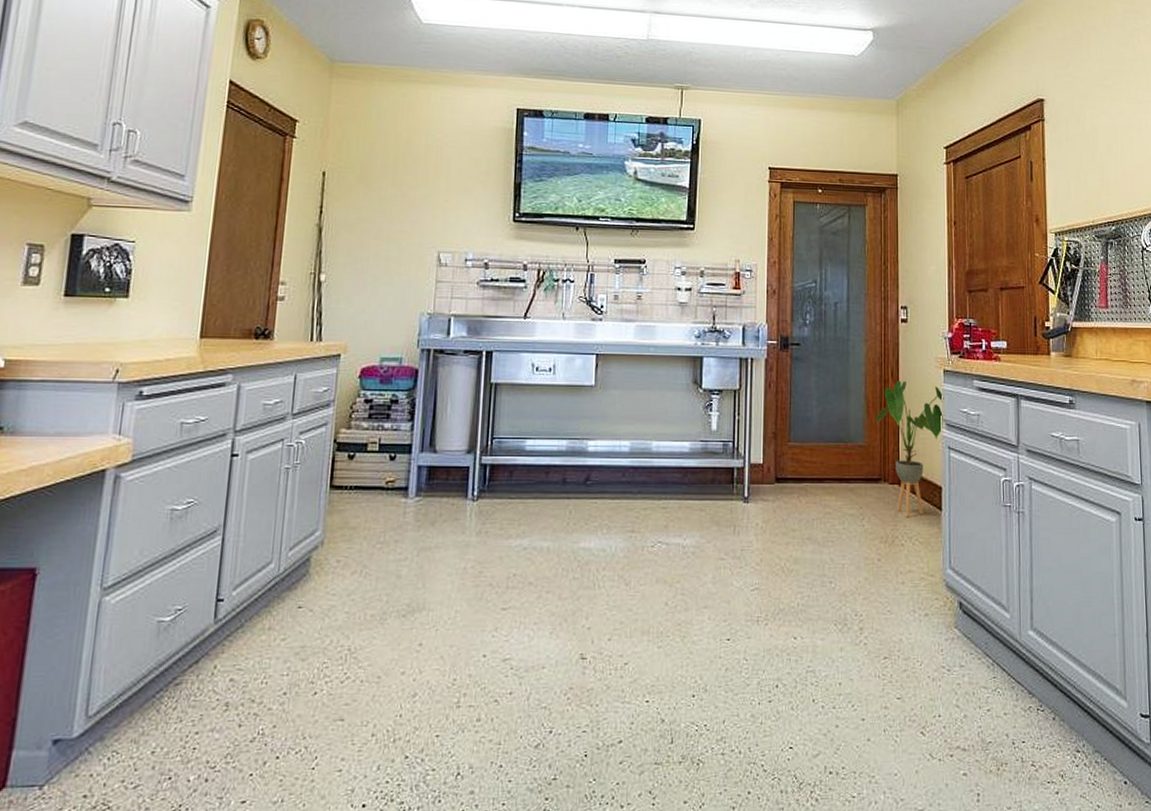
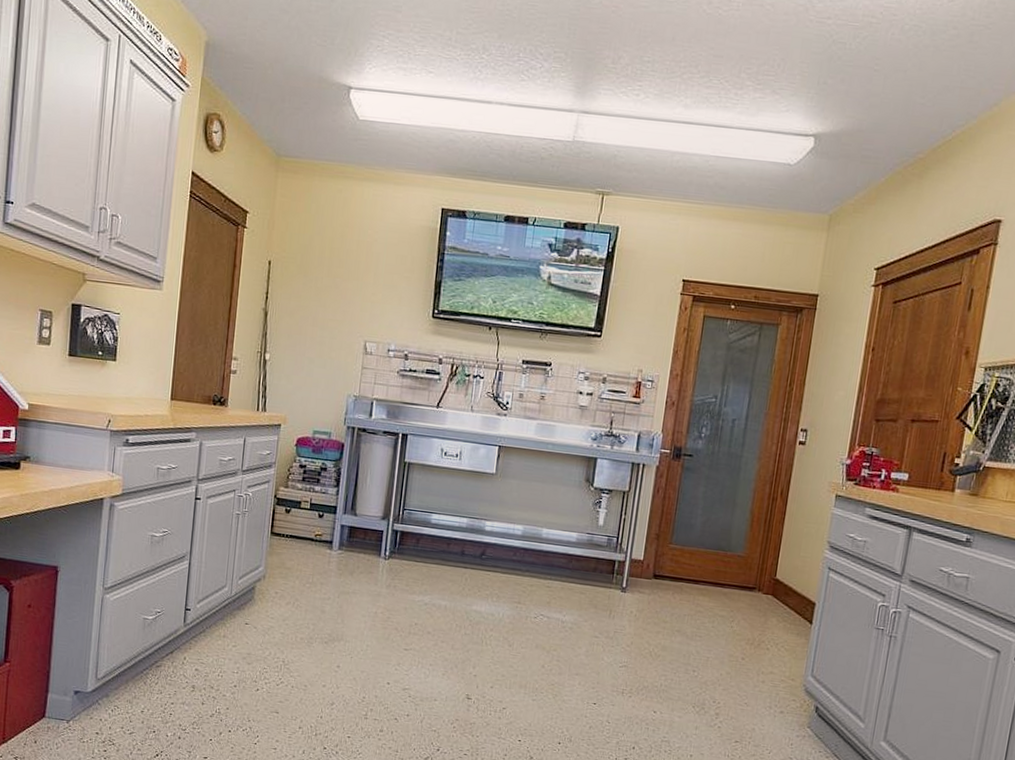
house plant: present [876,380,944,517] -> none [759,499,832,625]

